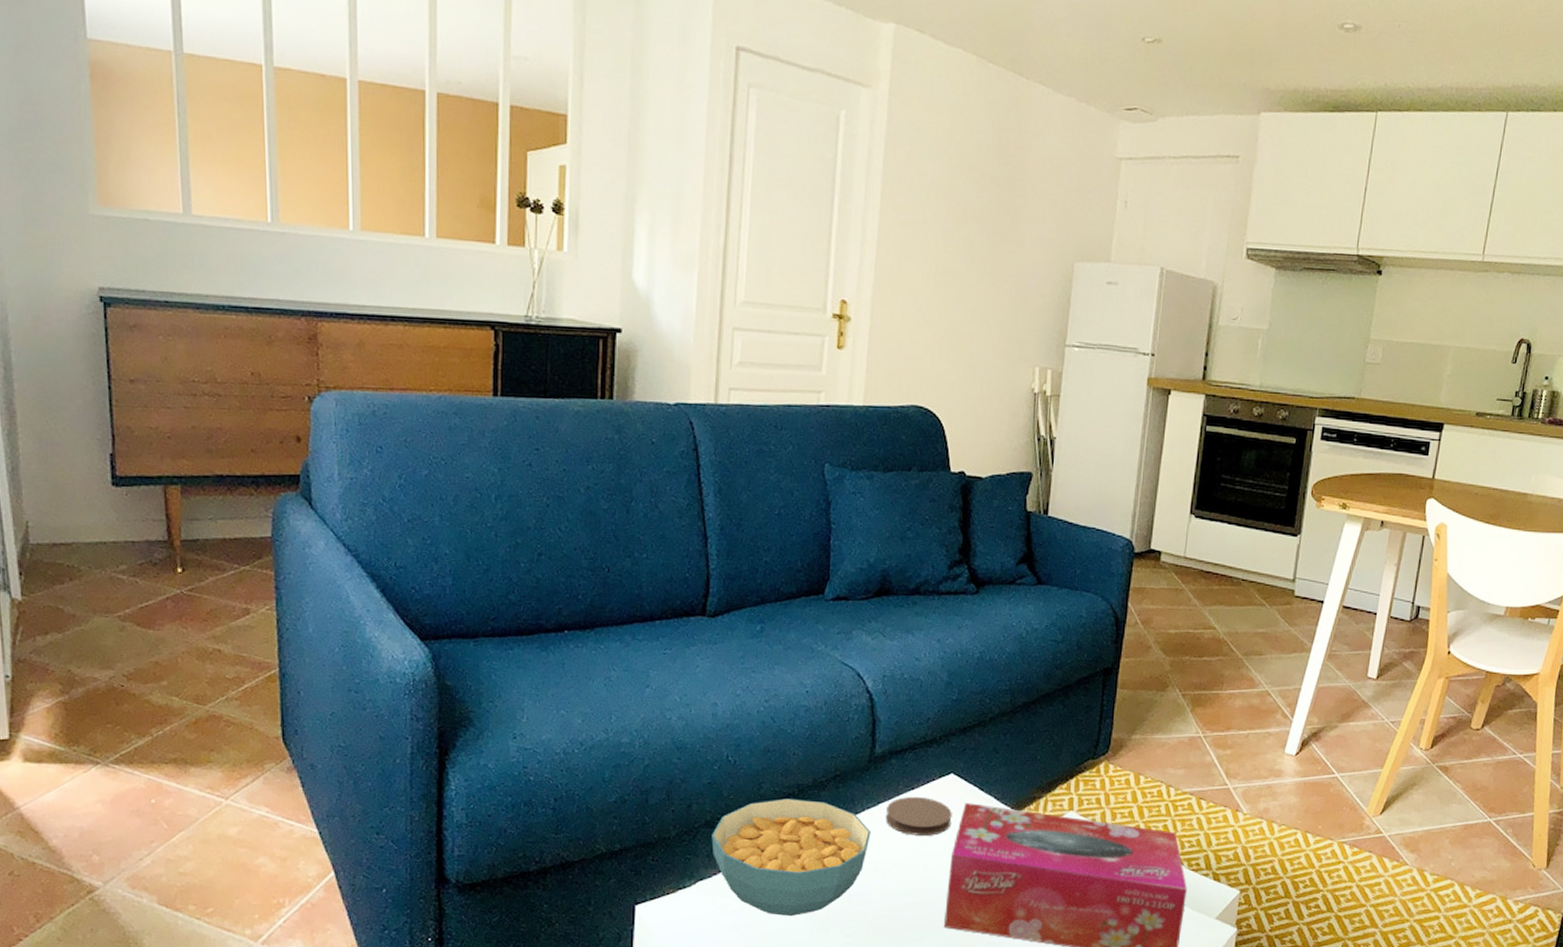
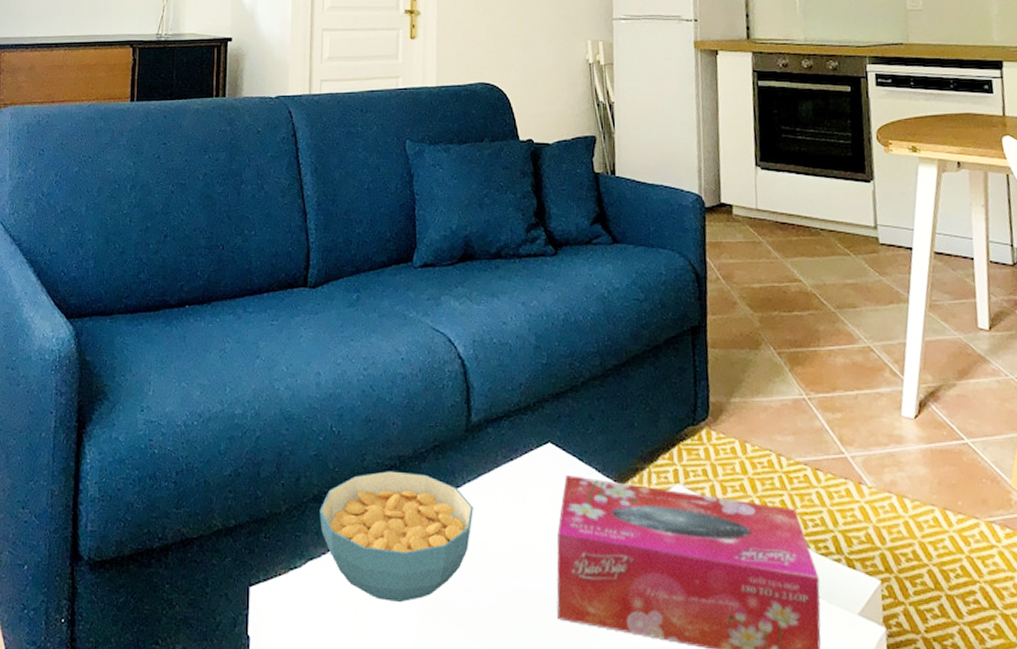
coaster: present [885,796,952,836] -> none [486,468,554,512]

